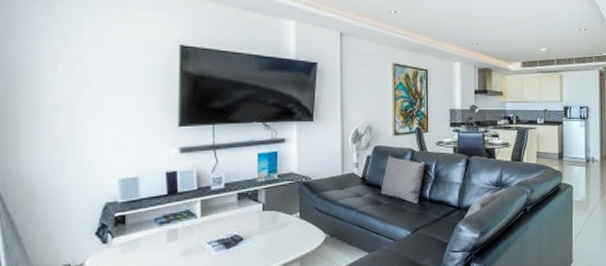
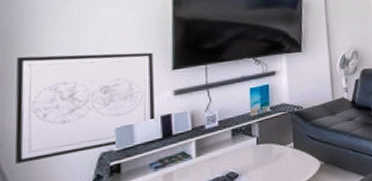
wall art: none [17,96,161,205] -> present [14,52,156,164]

